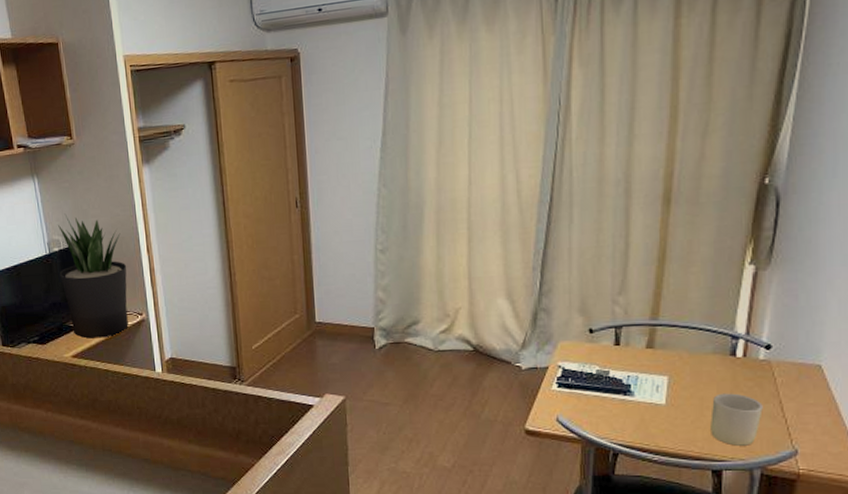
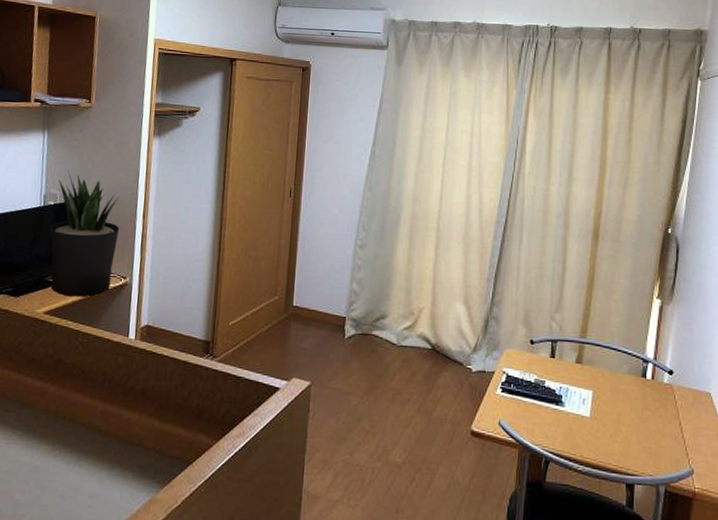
mug: present [710,393,763,446] -> none [626,411,667,462]

